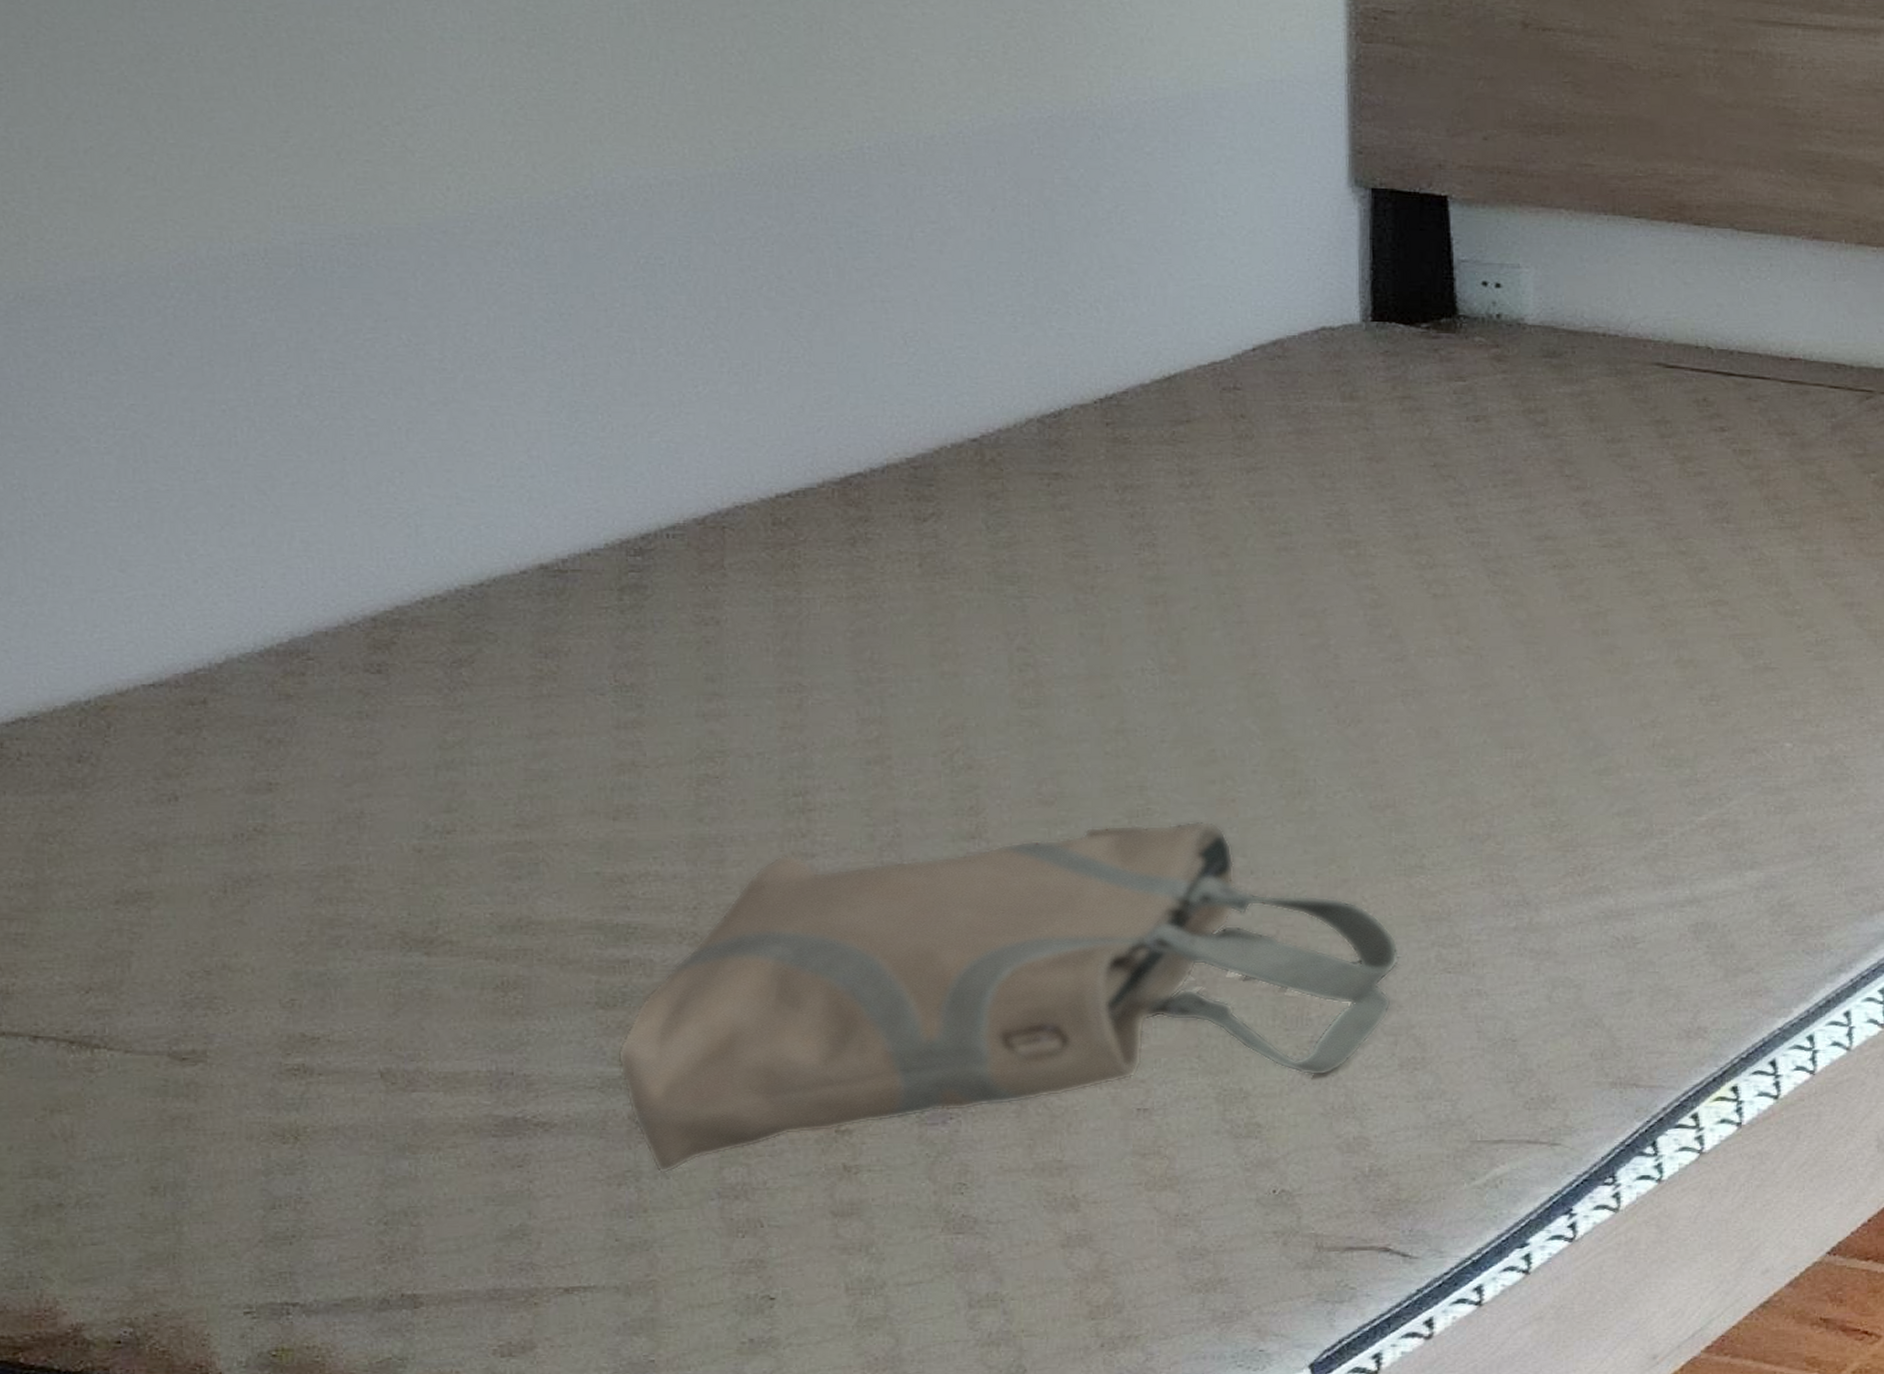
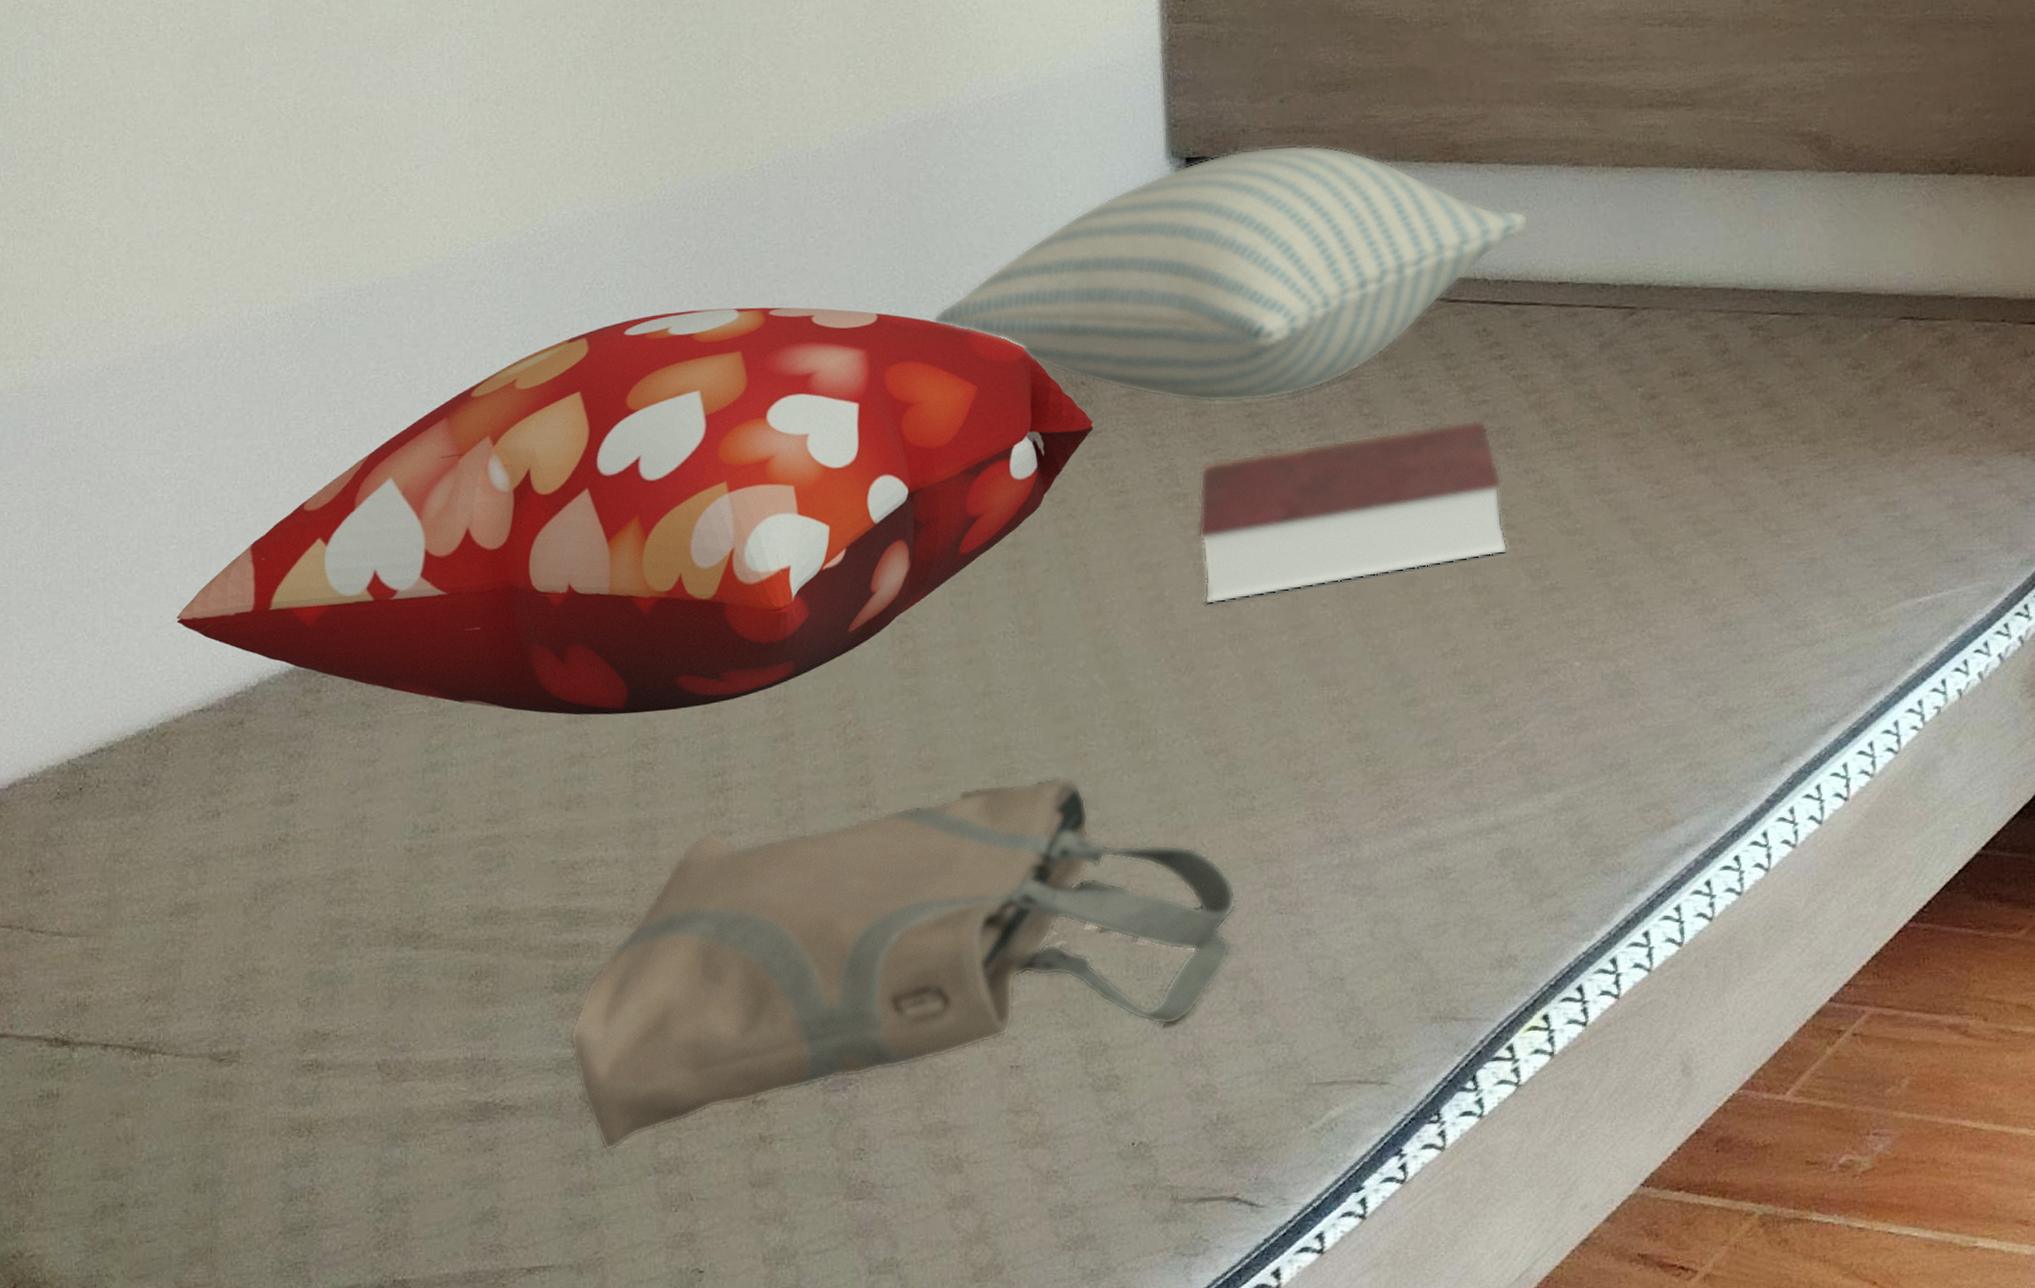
decorative pillow: none [118,297,1253,724] -> present [176,307,1094,715]
pillow: none [1067,185,1761,452] -> present [933,145,1529,403]
book: none [1370,490,1719,657] -> present [1197,418,1508,605]

